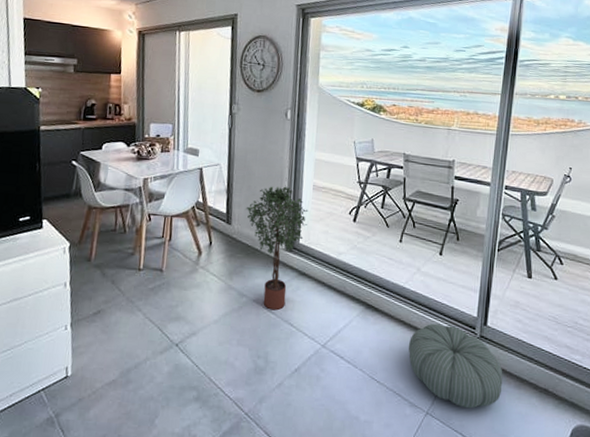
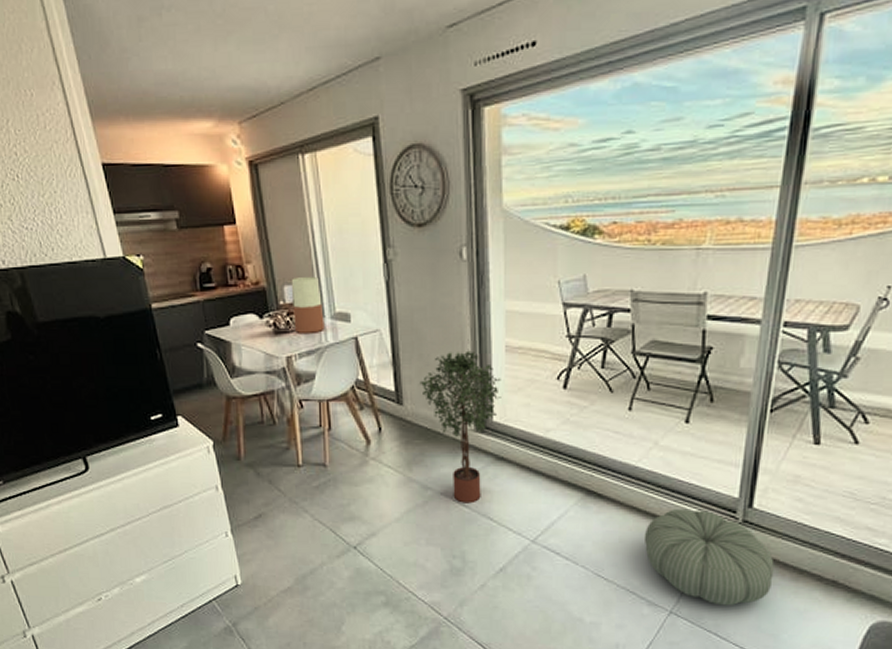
vase: none [153,118,179,163] -> present [291,277,325,335]

